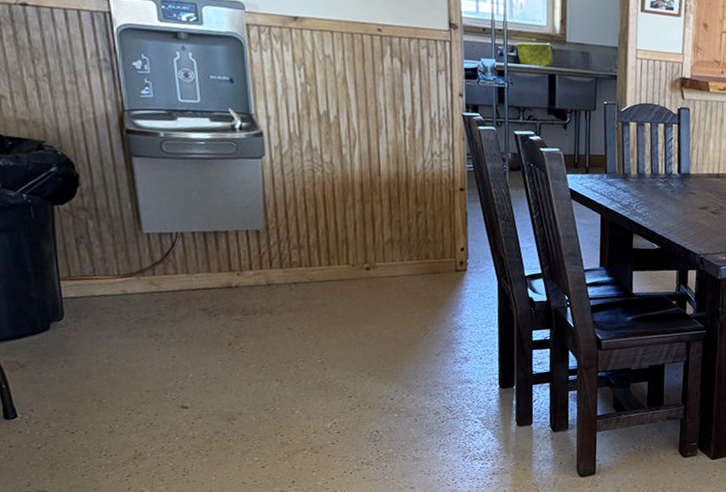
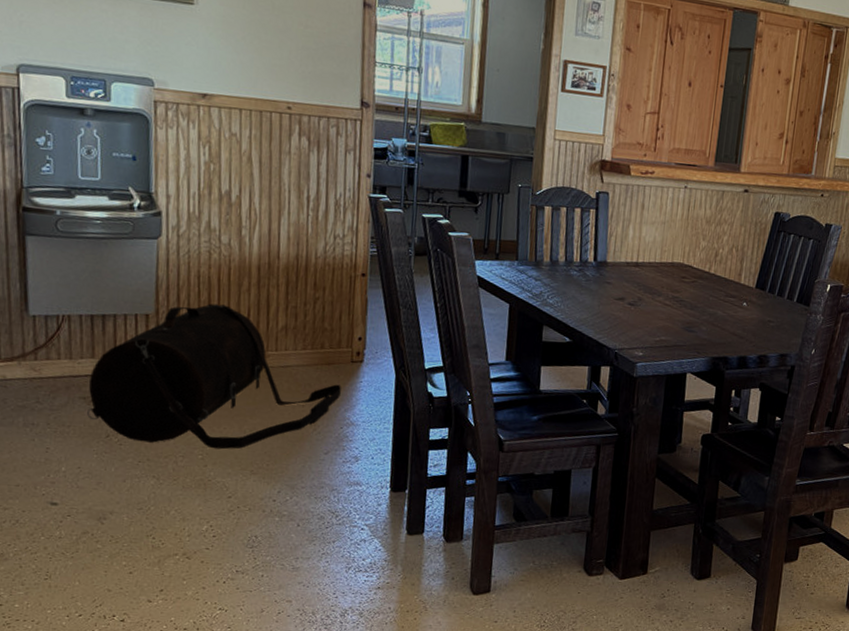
duffel bag: none [207,219,448,354] -> present [87,303,341,450]

